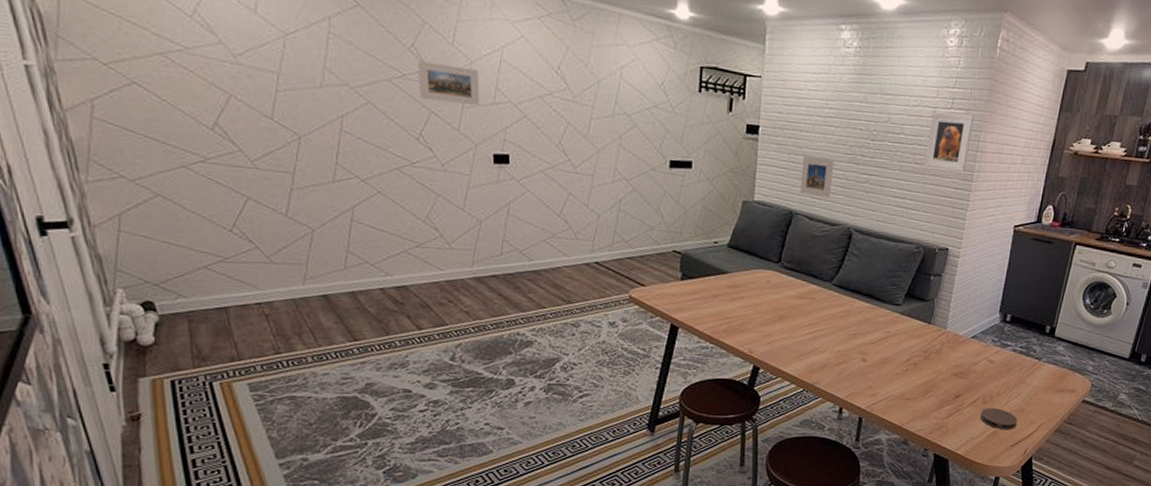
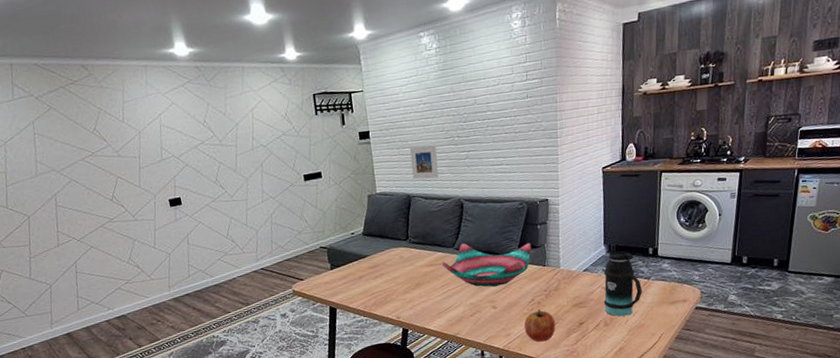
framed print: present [418,61,480,105] -> none [101,136,152,169]
decorative bowl: none [815,280,920,337] -> present [442,243,532,287]
fruit: none [893,372,930,410] -> present [524,309,556,342]
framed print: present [925,112,974,172] -> none [511,82,550,134]
coaster: present [980,408,1018,430] -> none [605,327,640,346]
bottle: none [986,313,1031,397] -> present [603,244,642,317]

